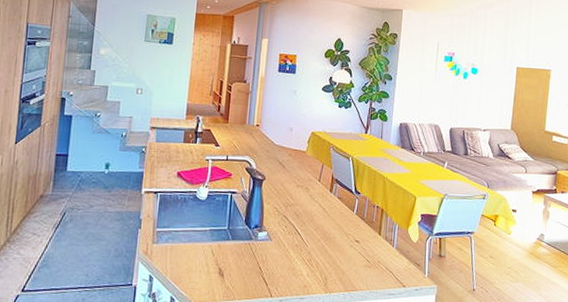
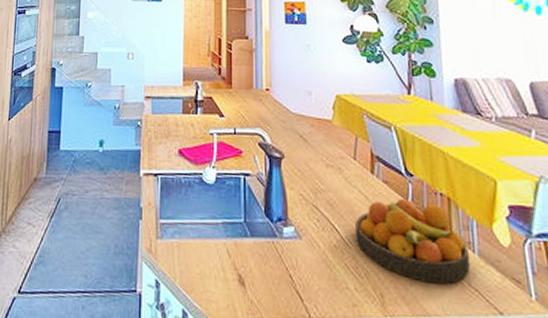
fruit bowl: none [312,210,390,269] -> present [355,199,470,284]

